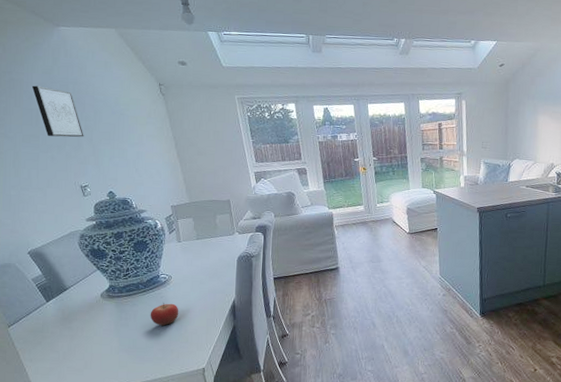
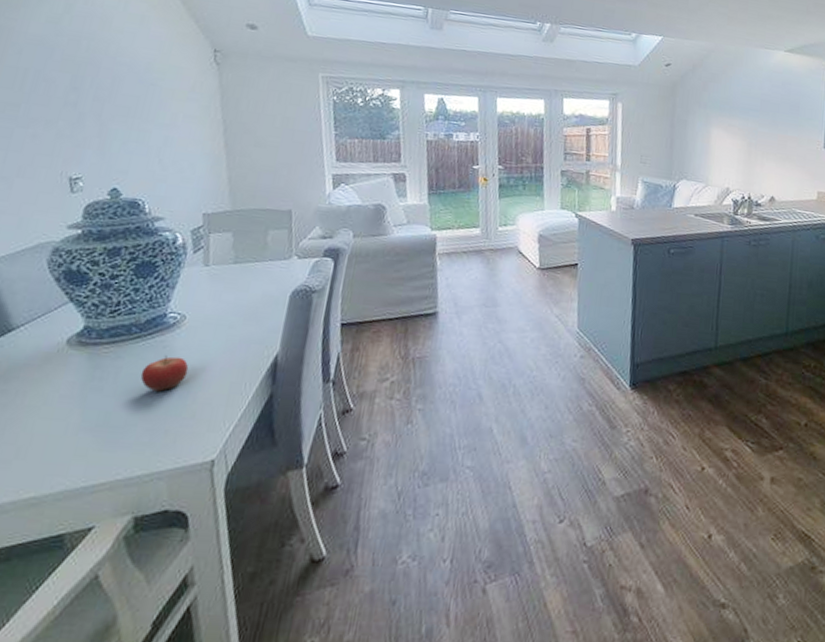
wall art: present [31,85,84,137] -> none [24,36,91,111]

